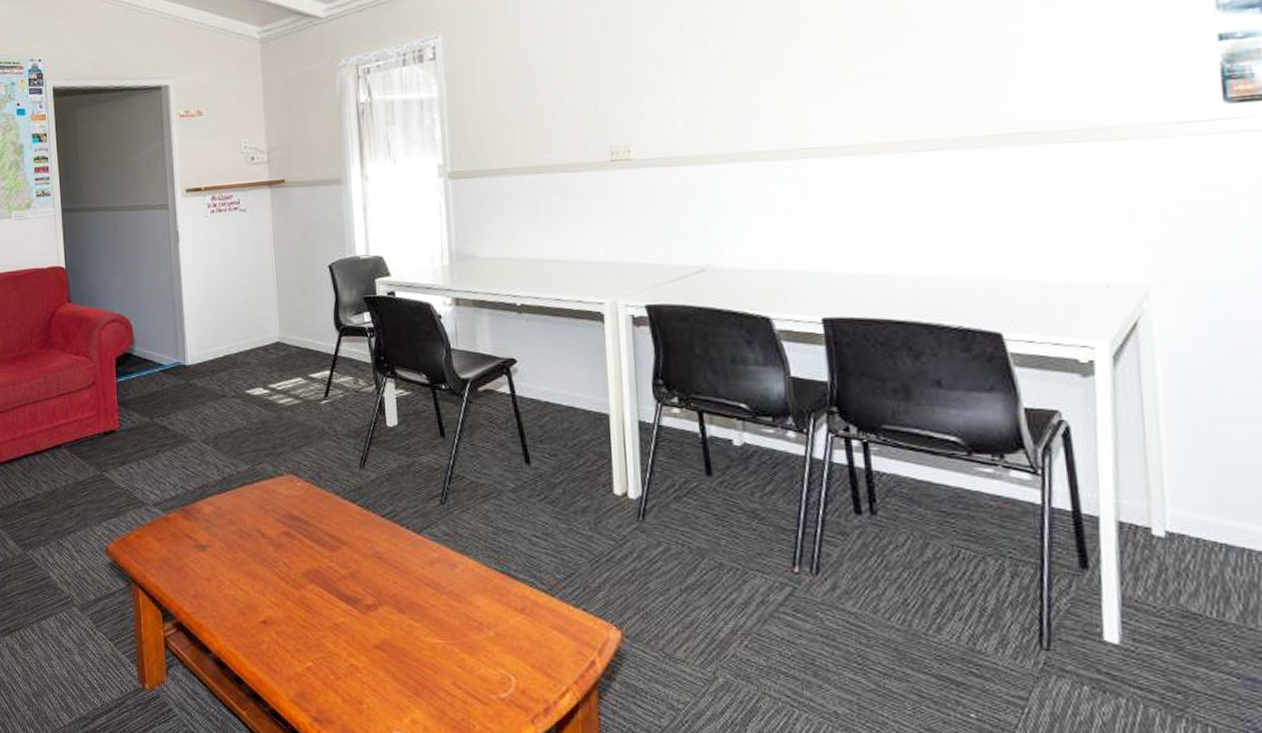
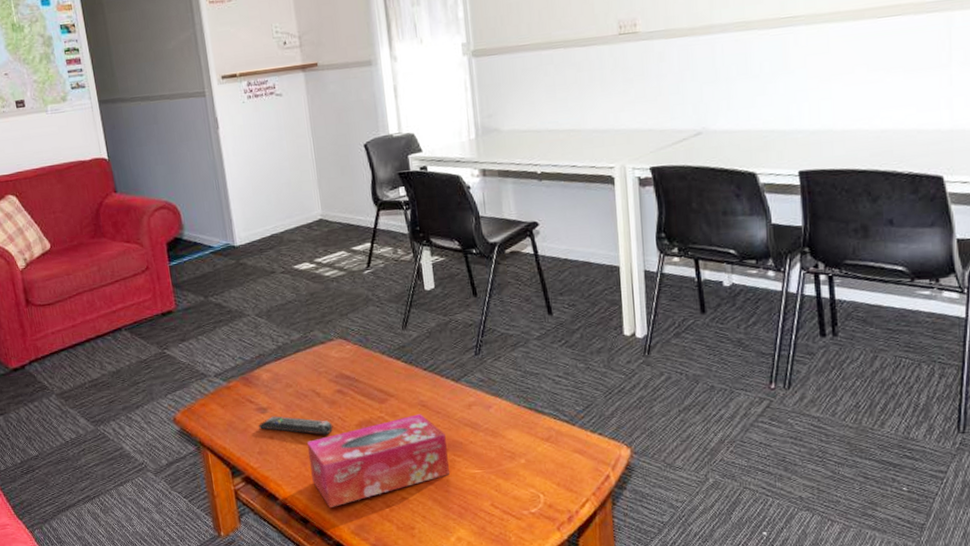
remote control: none [196,555,277,582] -> present [258,416,333,435]
tissue box: none [246,567,406,668] -> present [306,414,449,507]

